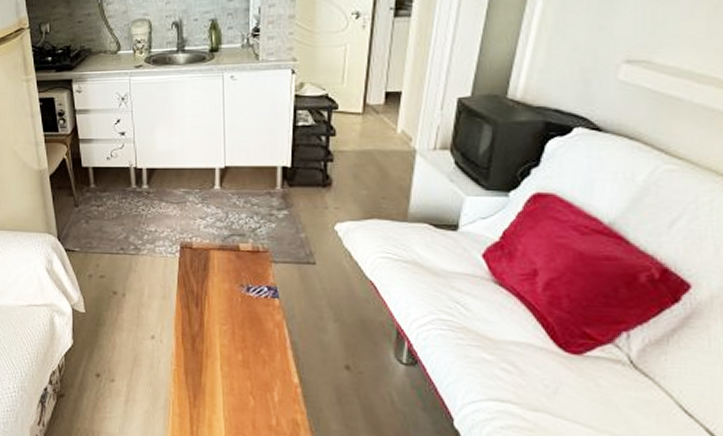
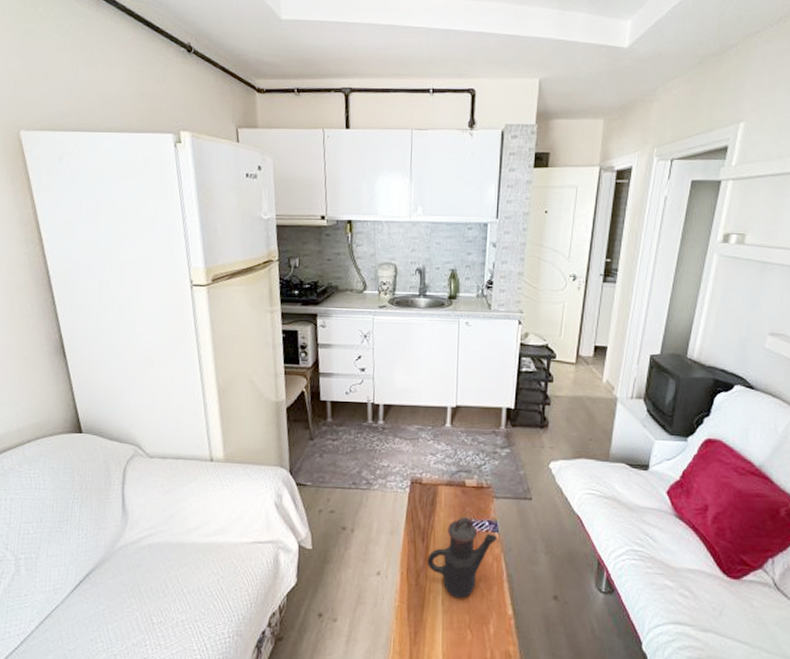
teapot: none [203,282,278,365] -> present [427,517,497,599]

